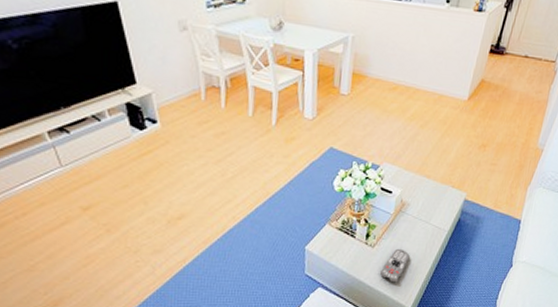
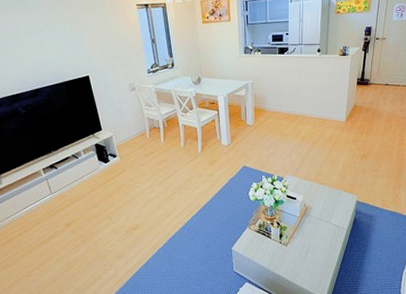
remote control: present [379,248,410,283] -> none [294,246,318,276]

